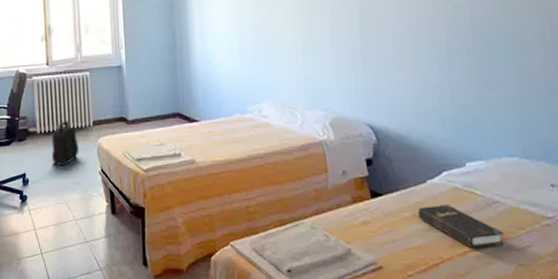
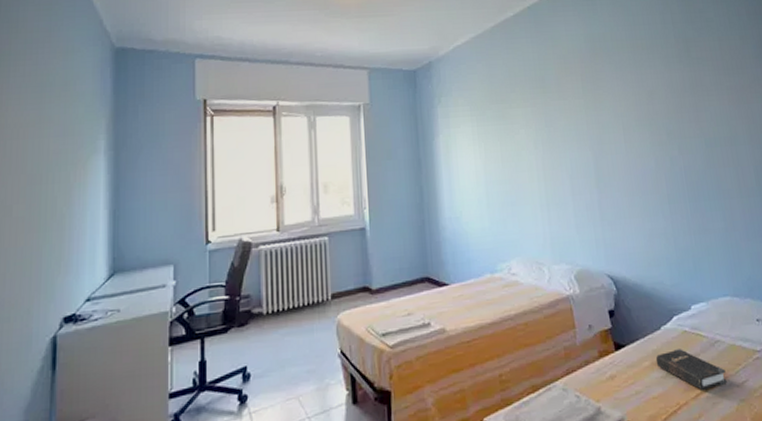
backpack: present [51,120,79,167] -> none [281,295,314,353]

